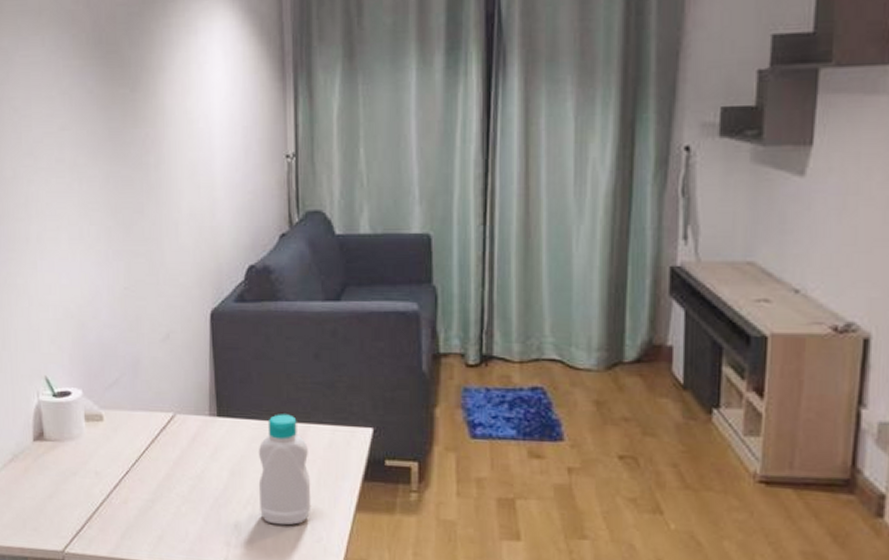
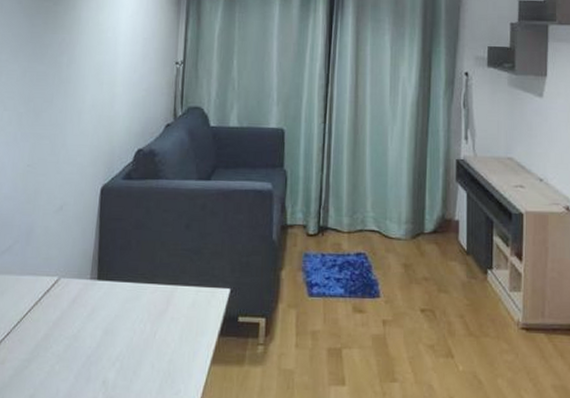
bottle: present [258,414,311,526] -> none [127,277,174,380]

